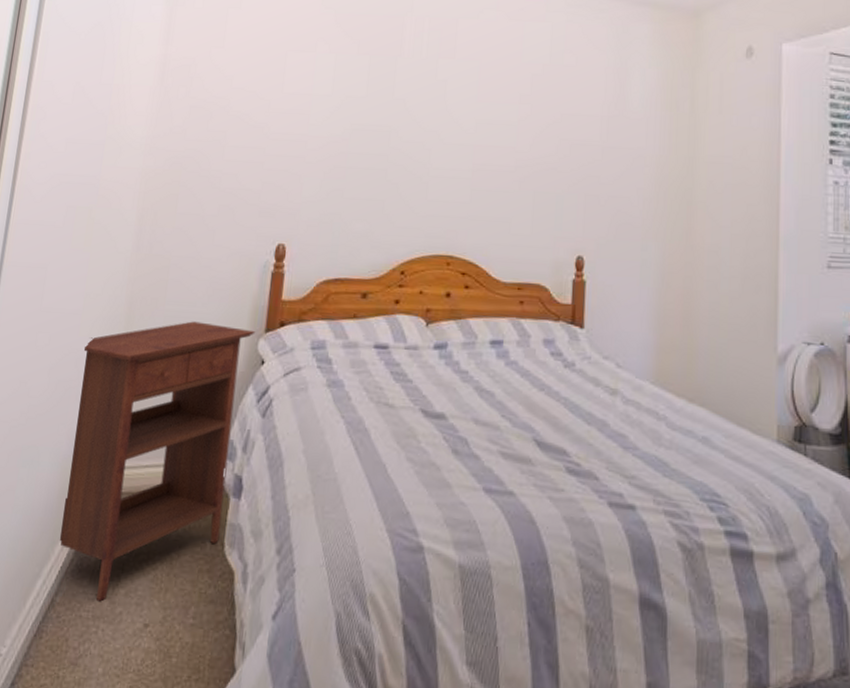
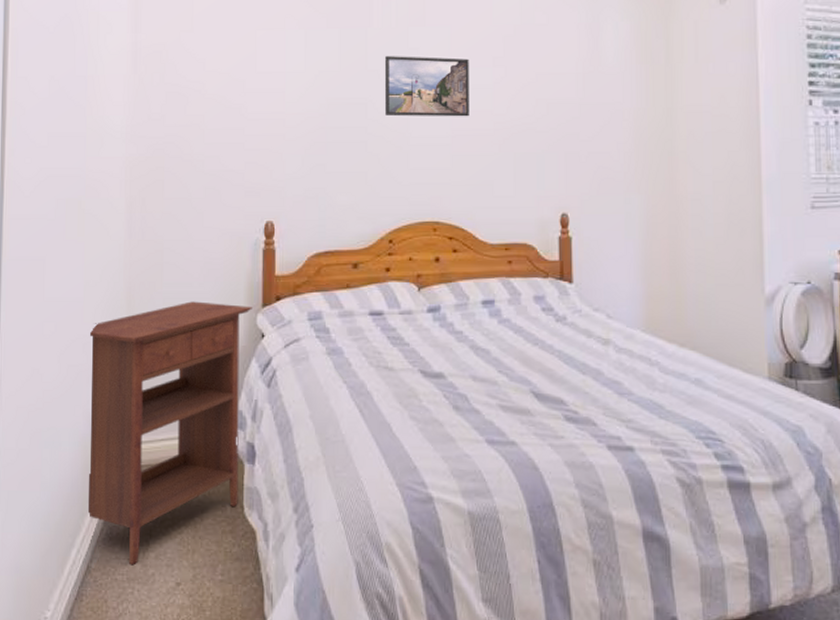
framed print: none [408,86,496,152] -> present [385,56,469,117]

